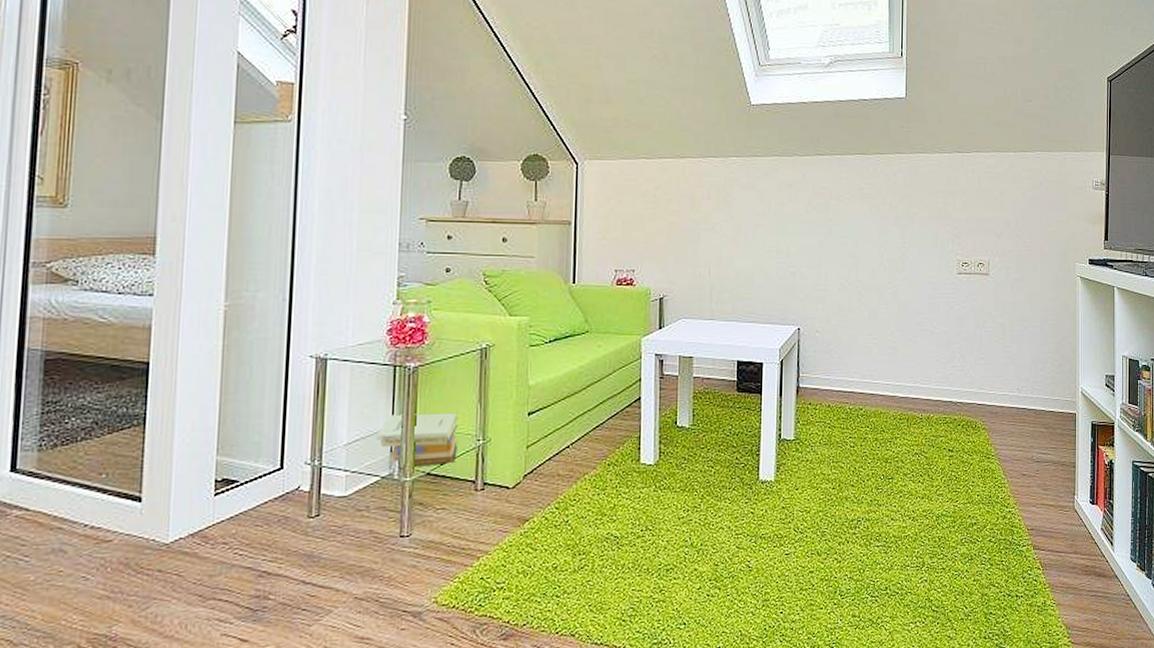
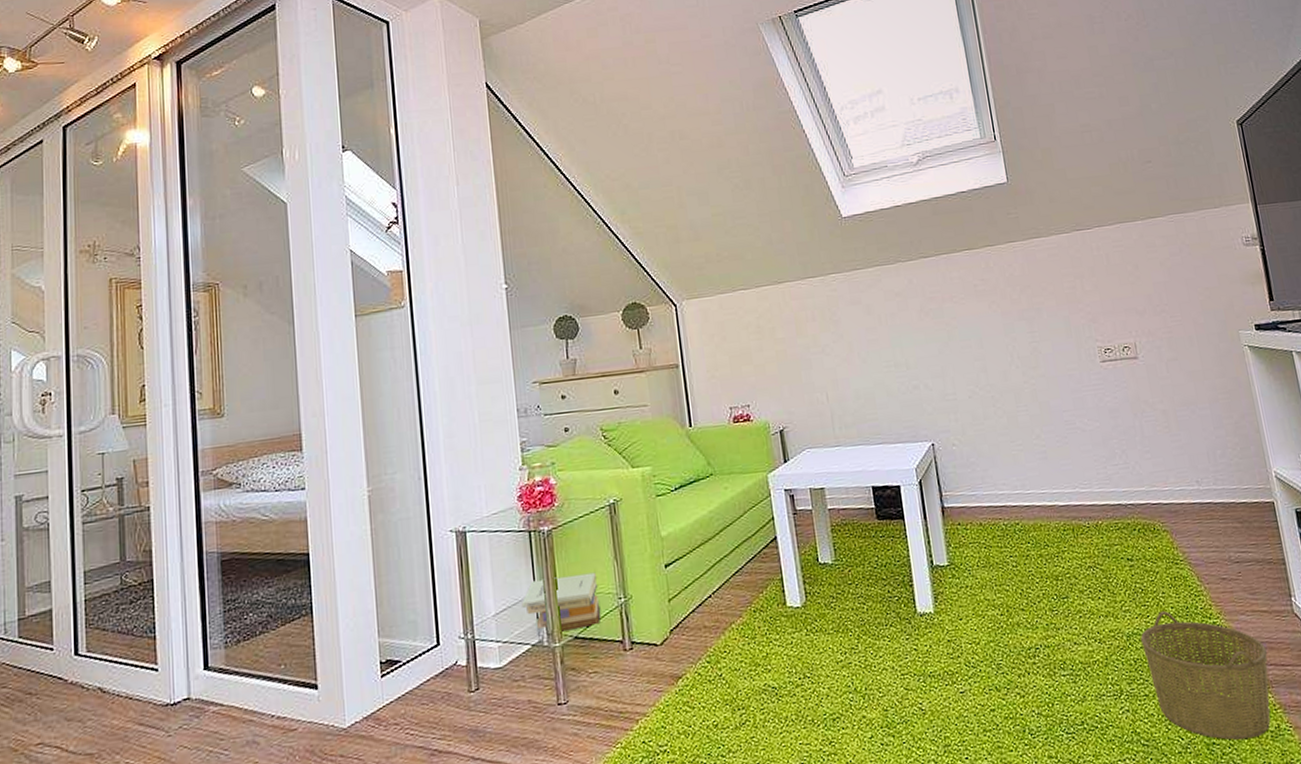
basket: none [947,498,1048,612] -> present [1140,611,1271,741]

